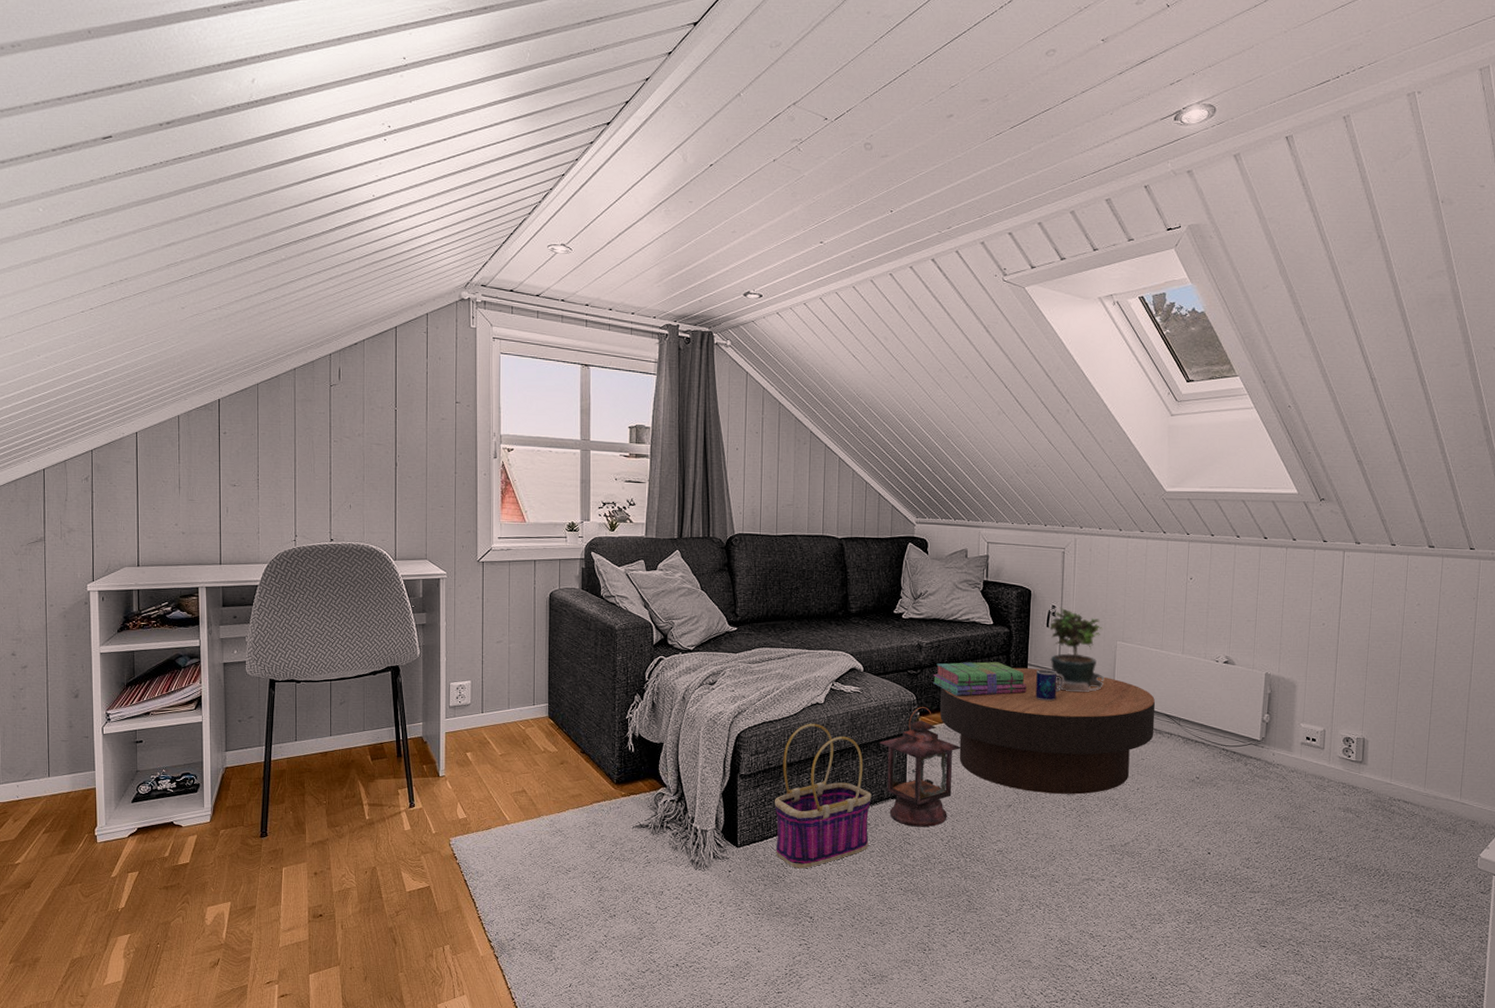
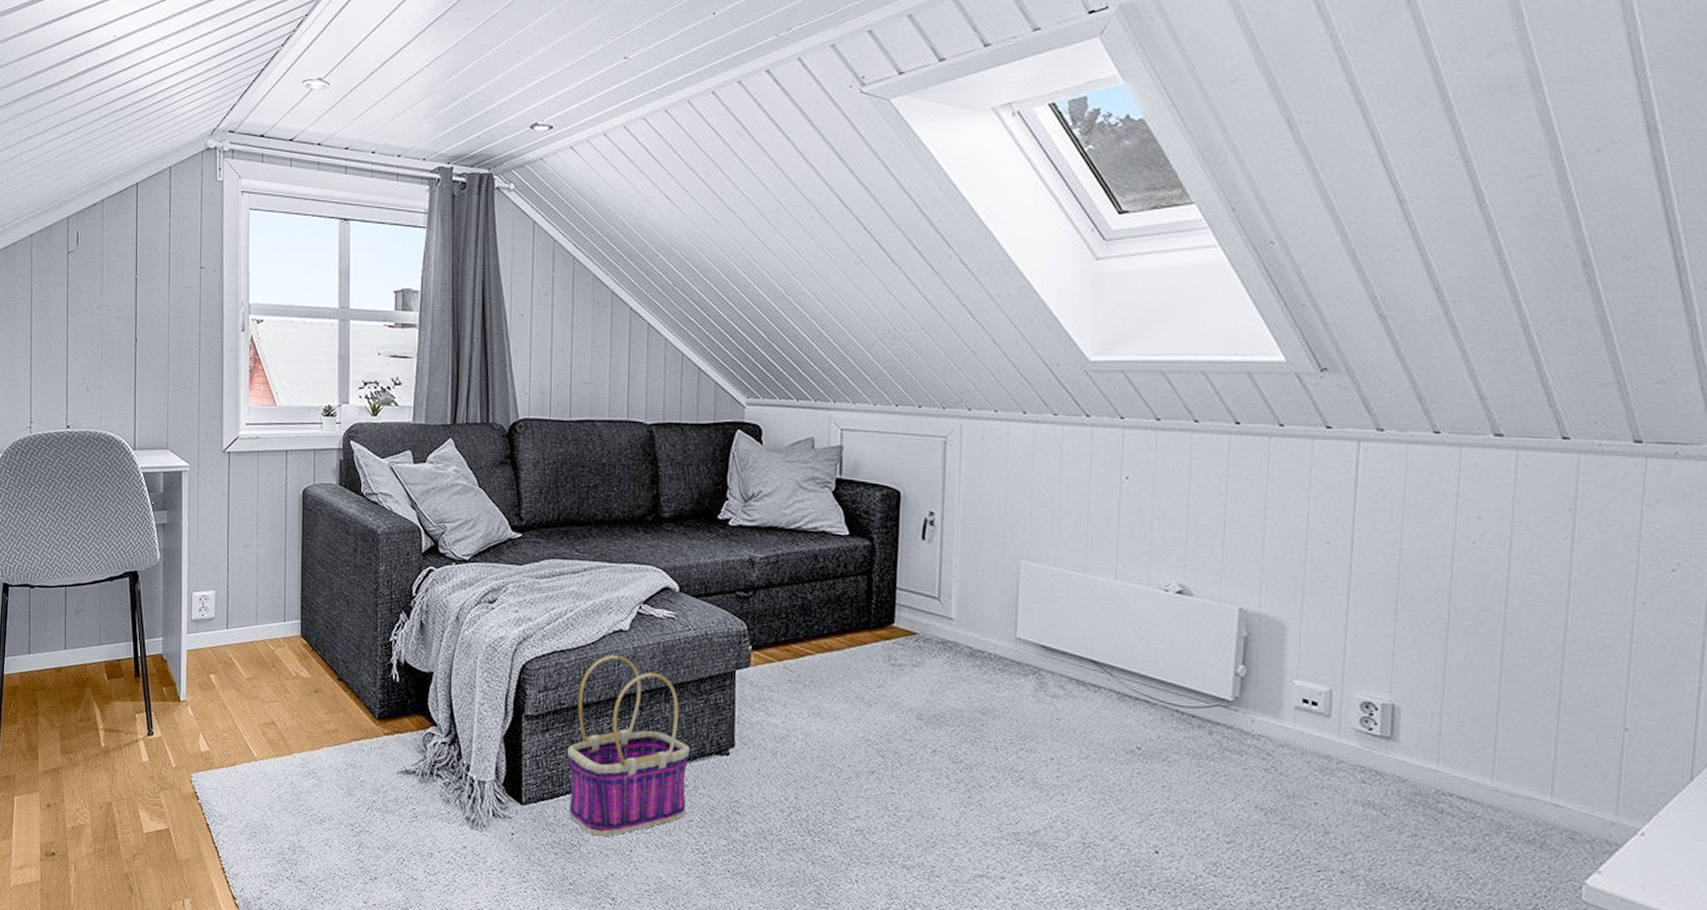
candle lantern: present [879,707,962,827] -> none [700,639,808,794]
stack of books: present [932,662,1027,696] -> none [768,583,895,627]
coffee table: present [940,667,1156,795] -> none [779,591,1077,762]
mug: present [1035,669,1064,702] -> none [907,595,947,638]
potted plant: present [1049,607,1105,693] -> none [926,514,1004,628]

